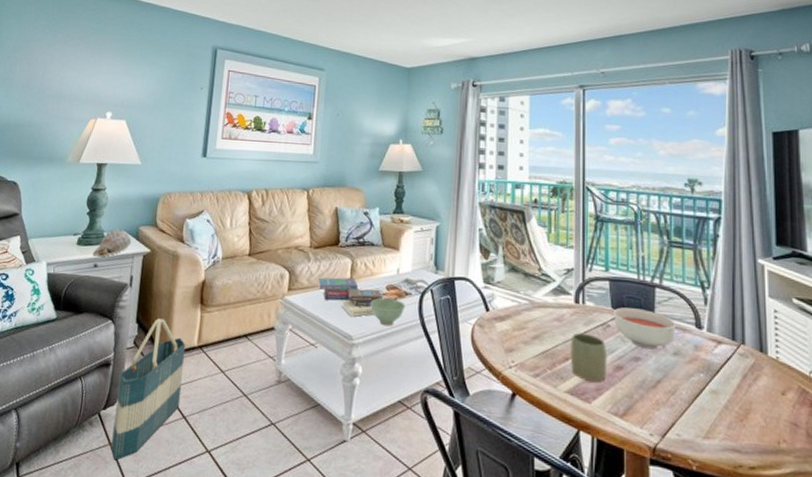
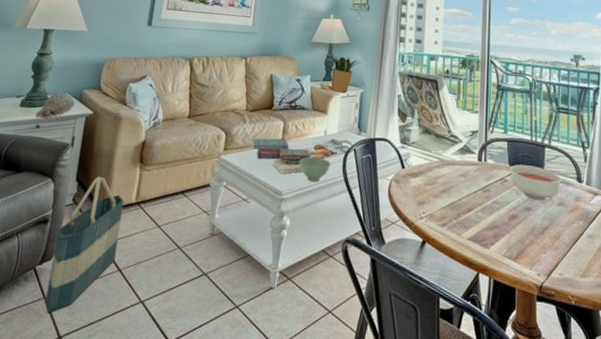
potted plant: none [399,184,436,228] -> present [329,54,361,94]
mug: present [570,332,608,382] -> none [473,186,504,230]

